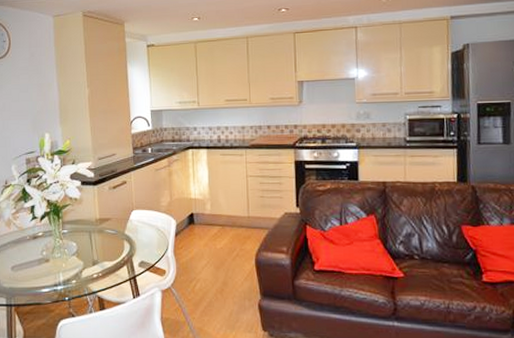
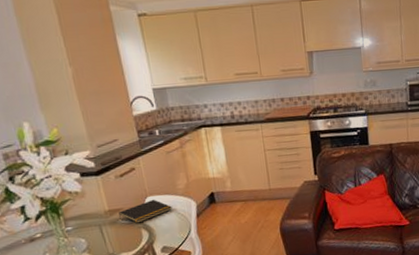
notepad: none [107,213,154,235] -> present [119,199,172,223]

